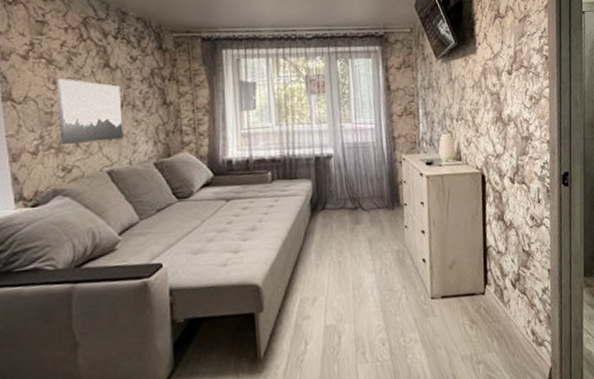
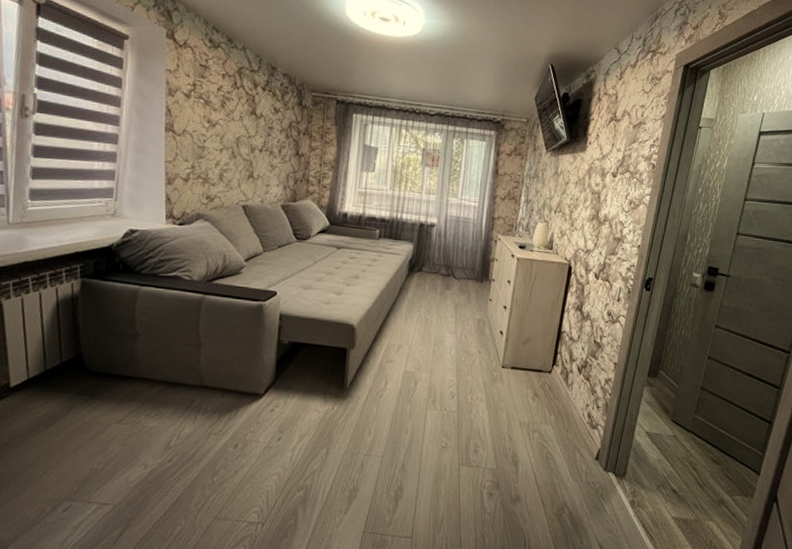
wall art: present [56,78,124,144] -> none [208,118,262,180]

